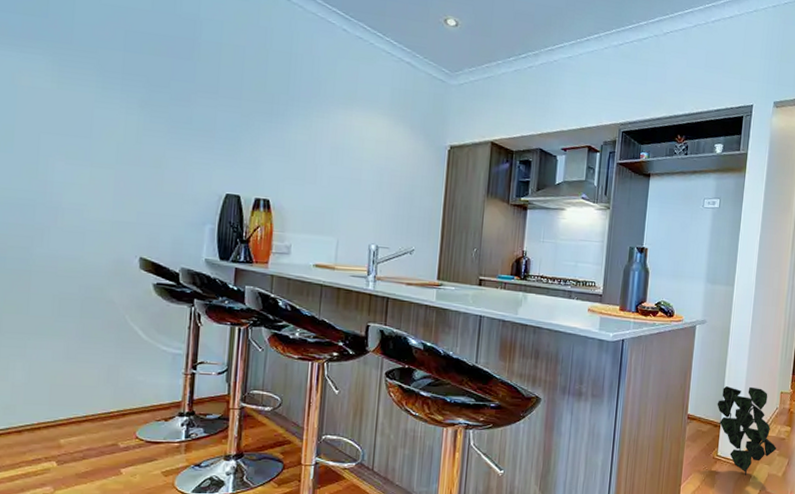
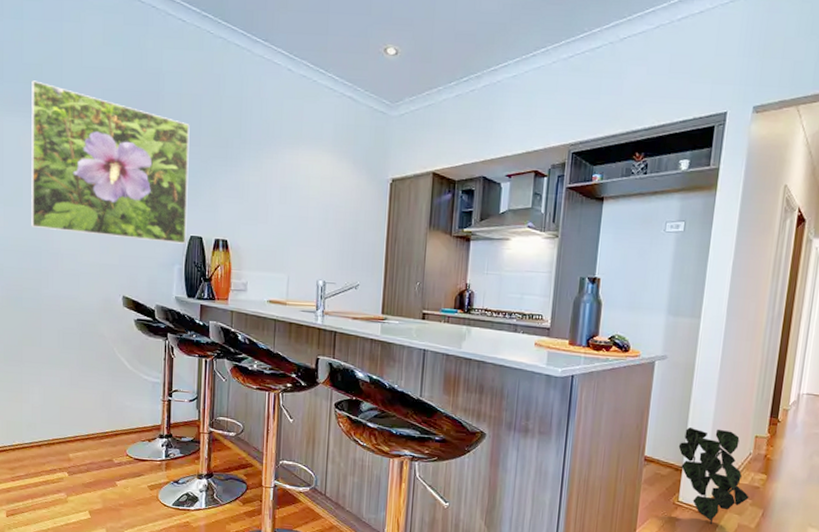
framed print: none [23,12,230,202] -> present [31,80,190,244]

